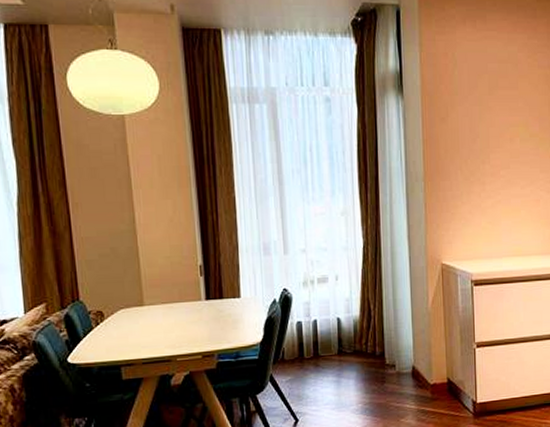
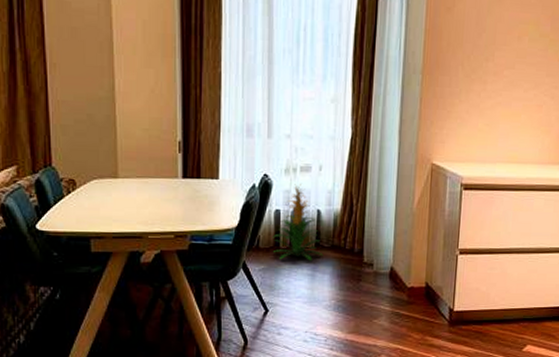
indoor plant: none [297,294,347,370] -> present [273,183,324,261]

